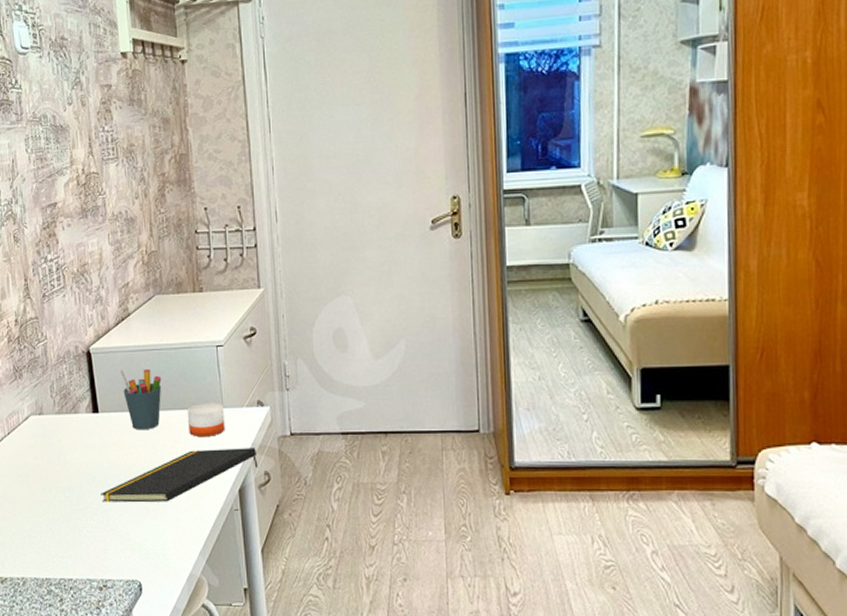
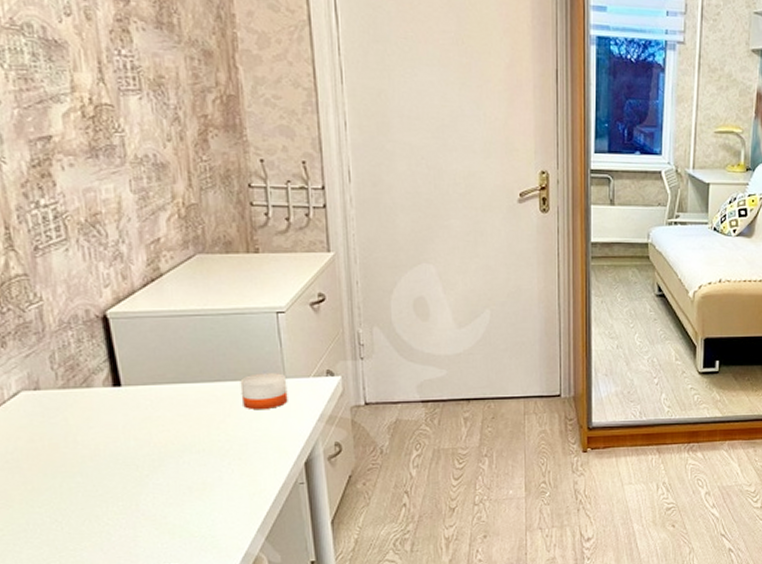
notepad: present [101,448,258,503] -> none [127,419,328,485]
pen holder: present [119,368,162,430] -> none [149,336,207,405]

